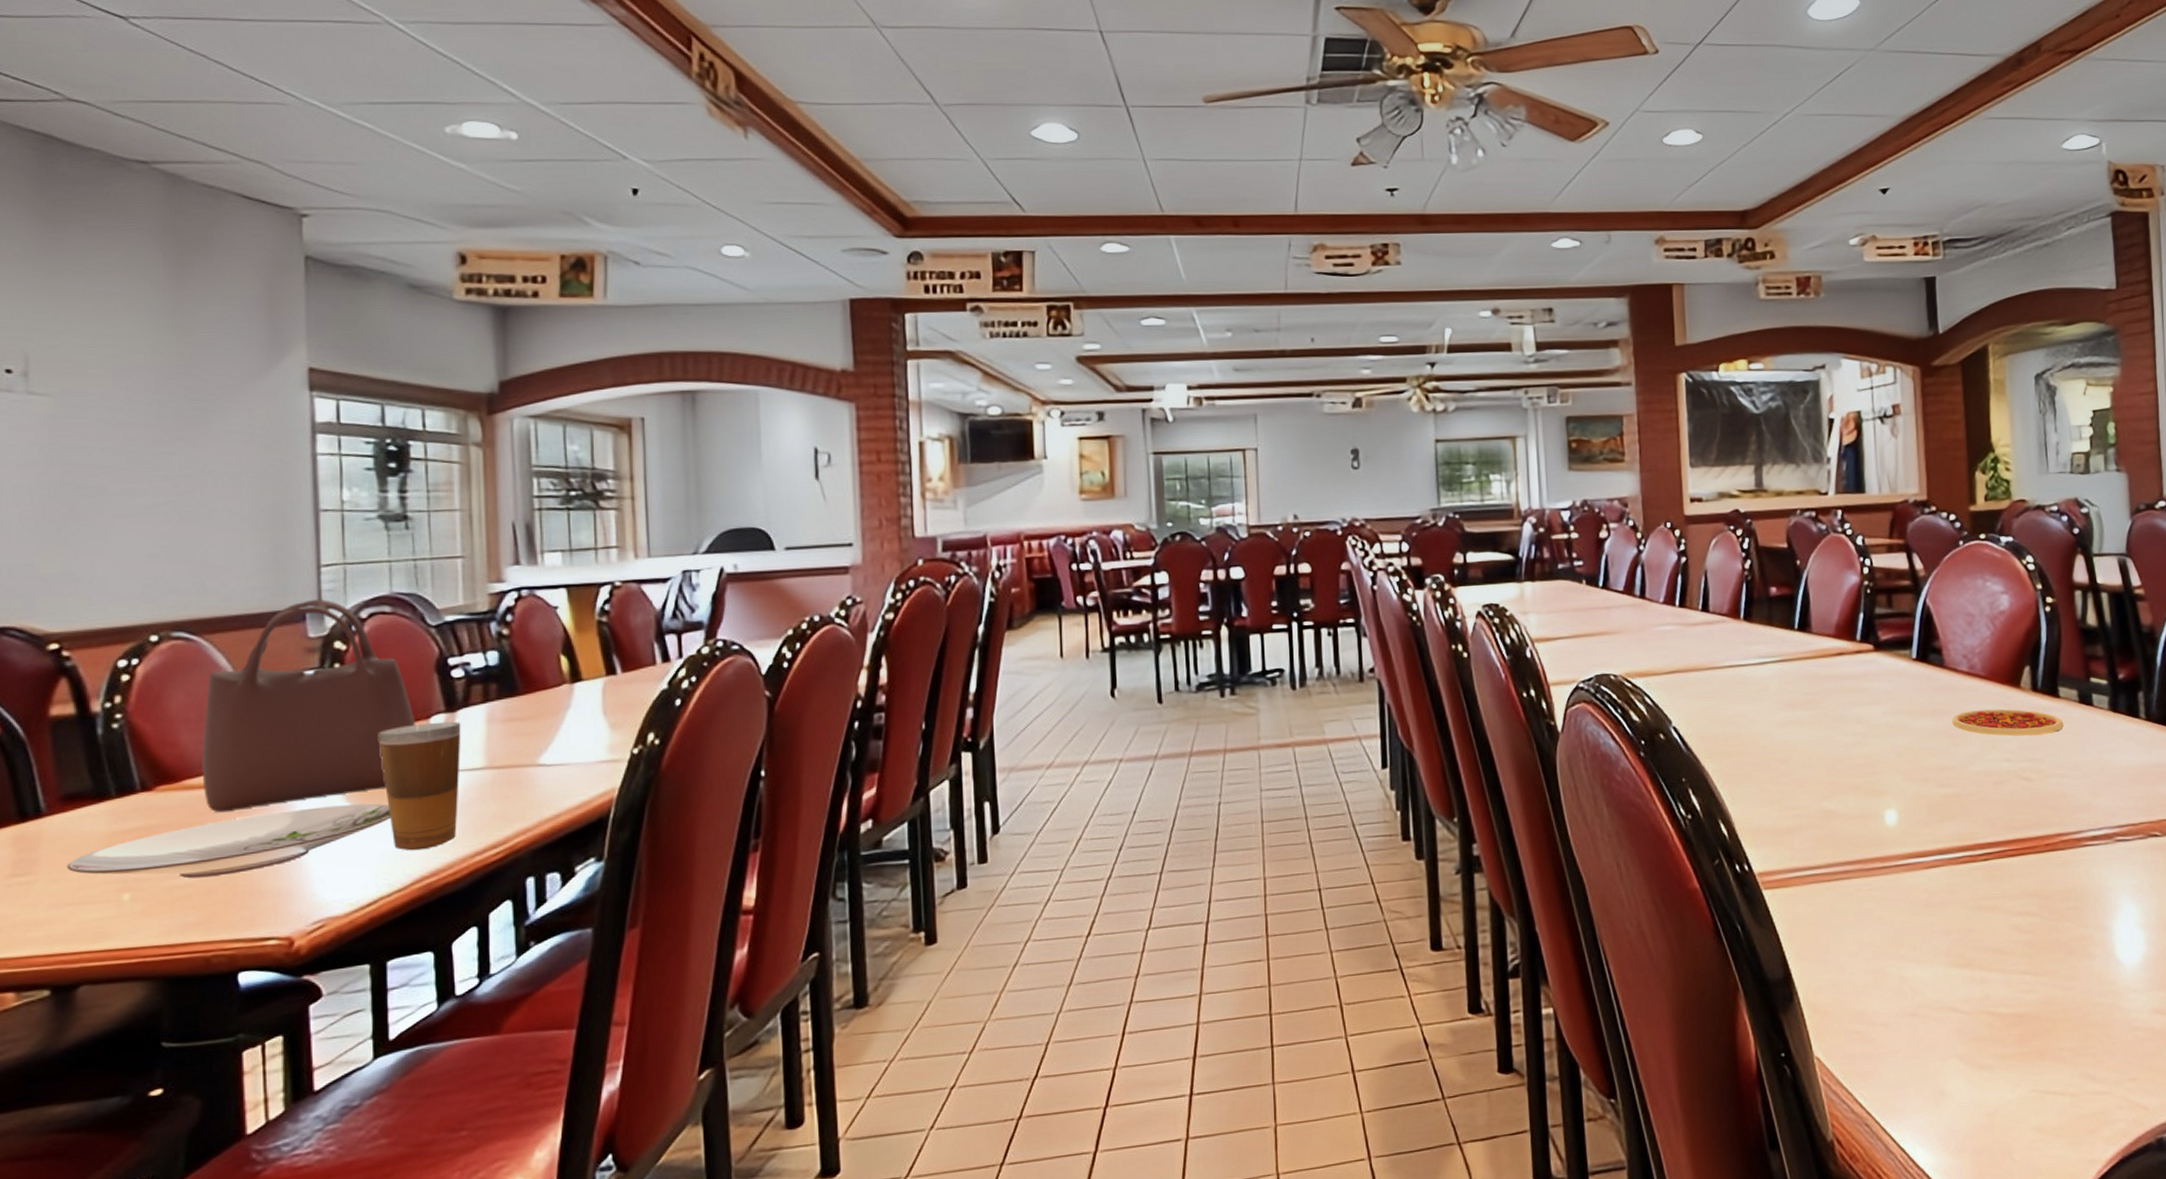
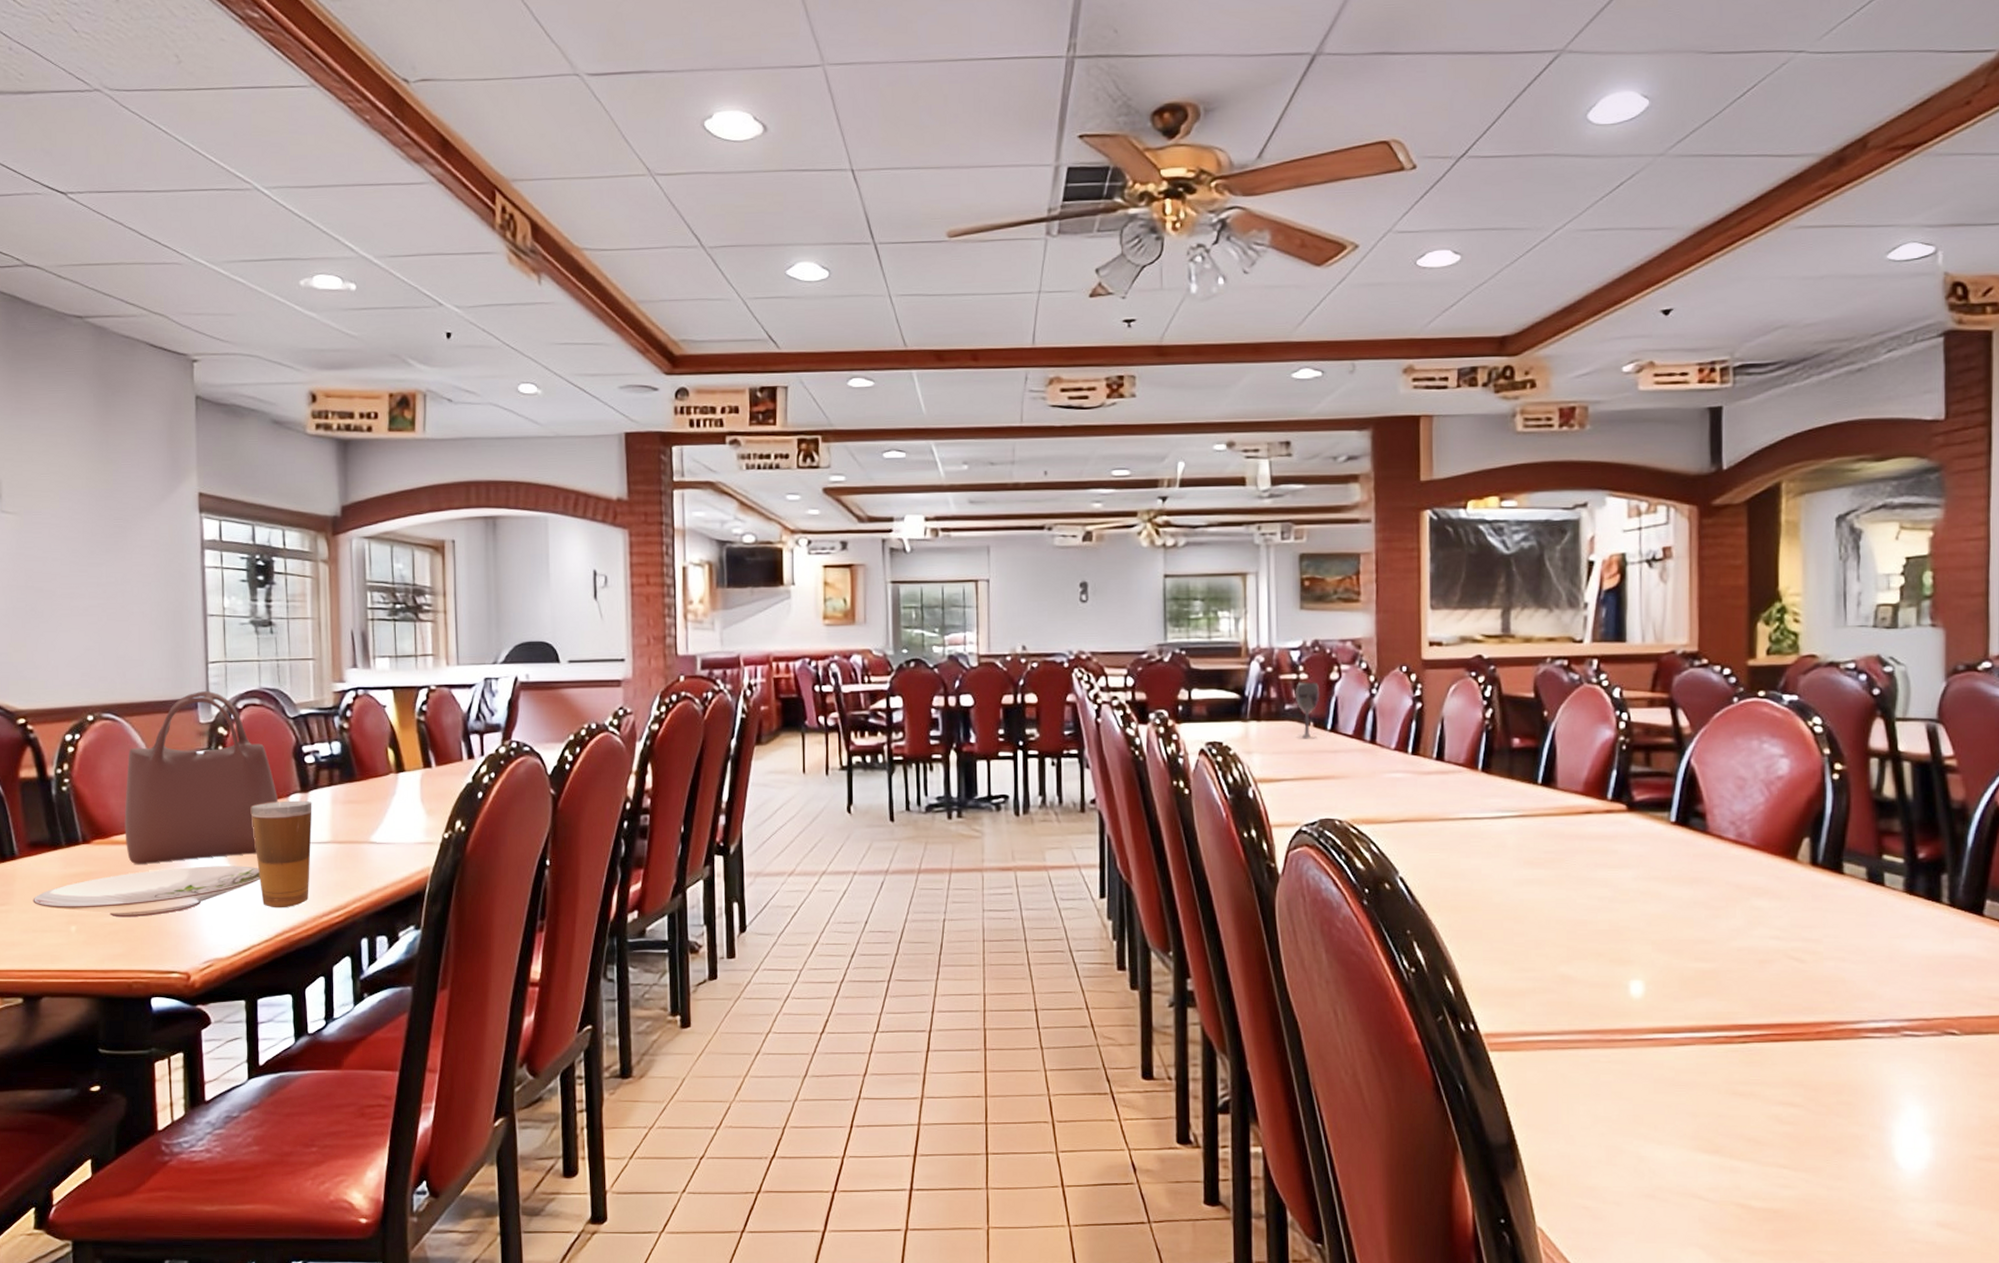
wine glass: none [1567,541,1591,597] -> present [1295,682,1320,739]
pizza: present [1952,708,2064,736] -> none [1713,882,1847,913]

